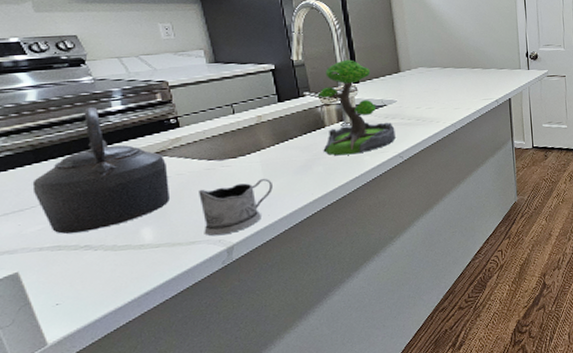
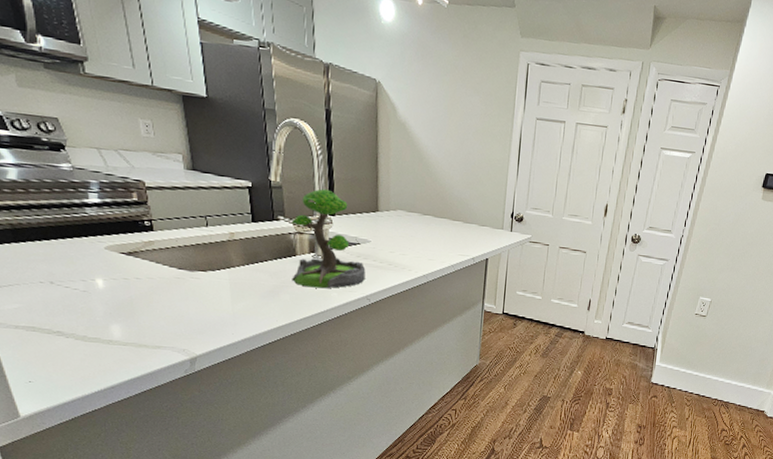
kettle: present [32,107,169,234] -> none [10,195,139,319]
tea glass holder: present [199,179,274,236] -> none [167,296,240,345]

